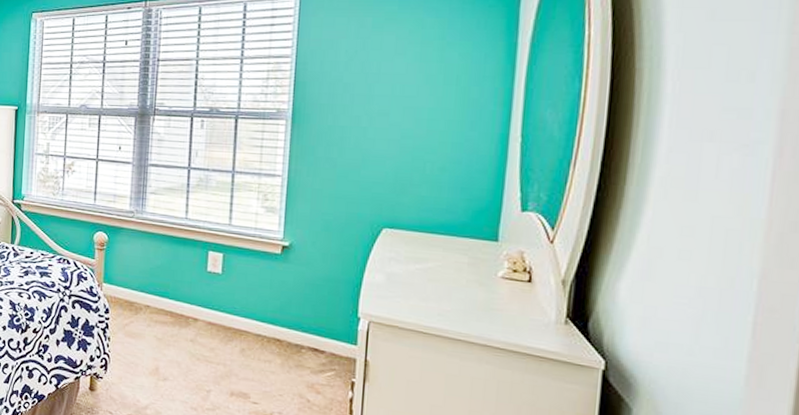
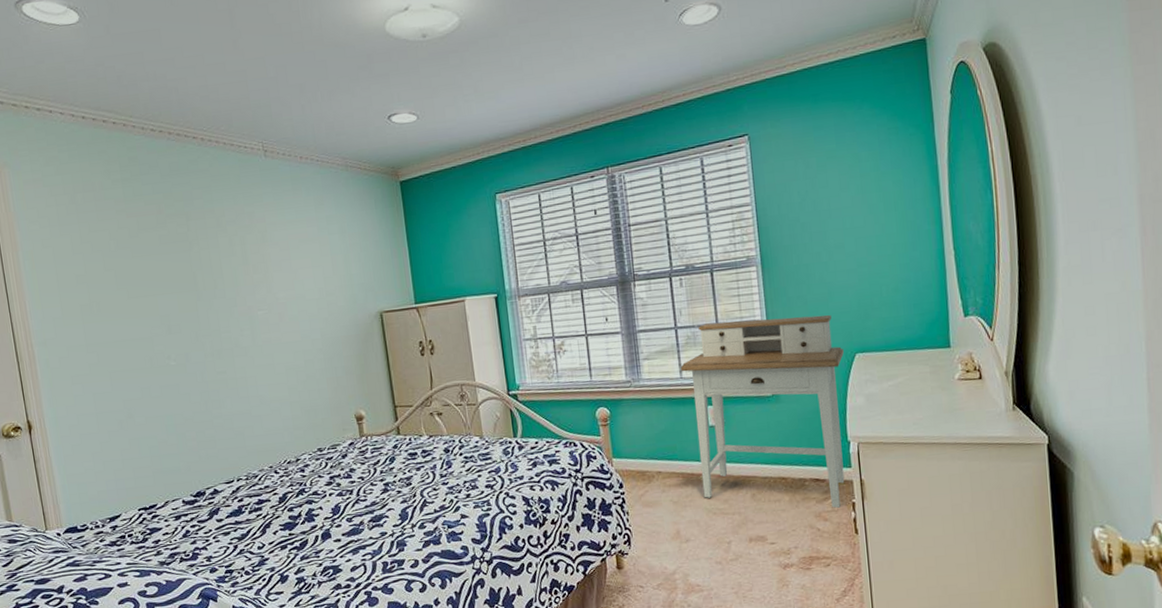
desk: none [187,169,369,384] -> present [680,315,845,508]

